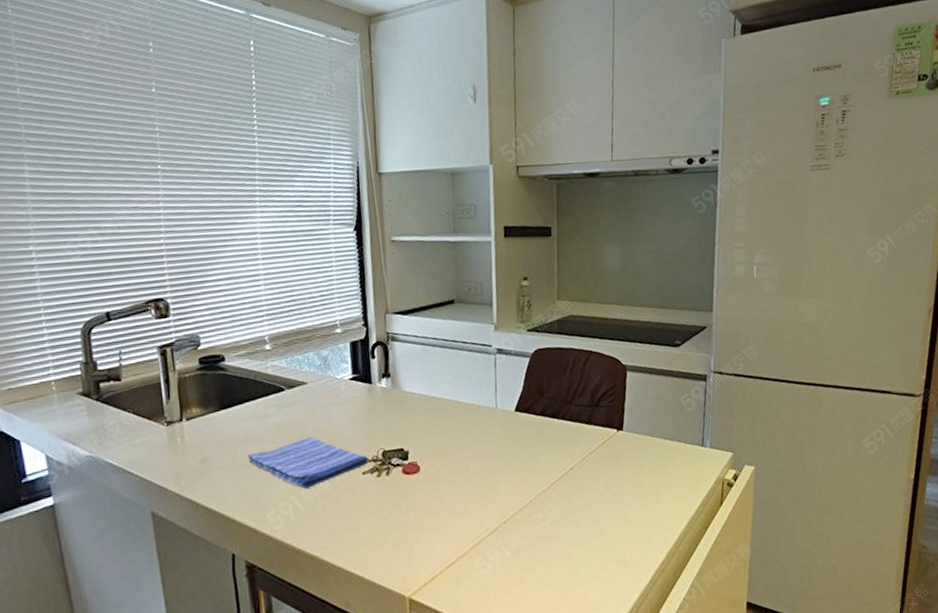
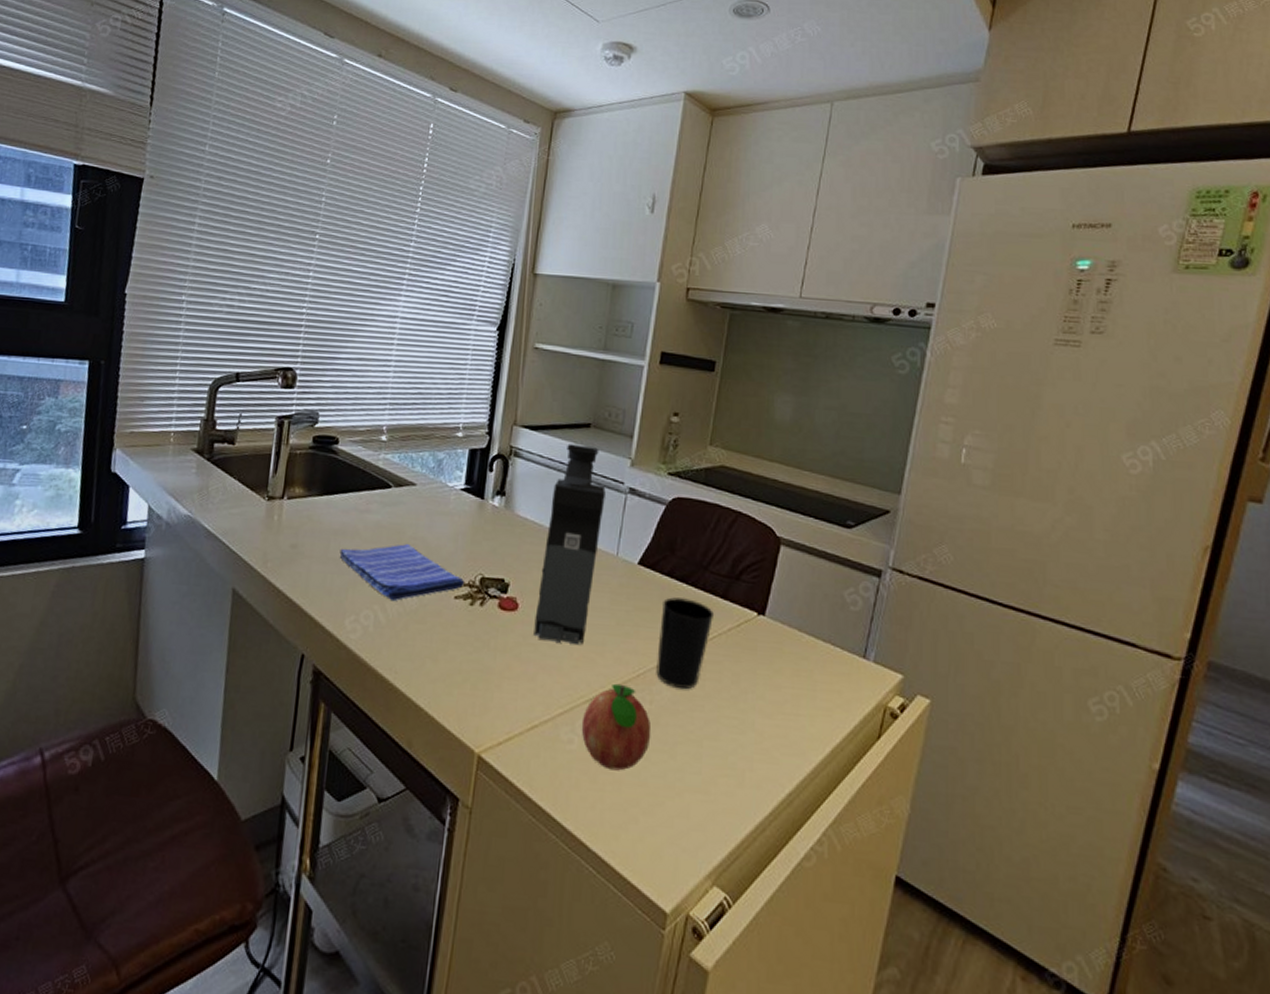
coffee maker: none [431,319,482,492] -> present [534,444,606,645]
fruit: none [491,511,549,582] -> present [581,683,652,771]
cup: none [540,430,584,504] -> present [656,597,715,689]

